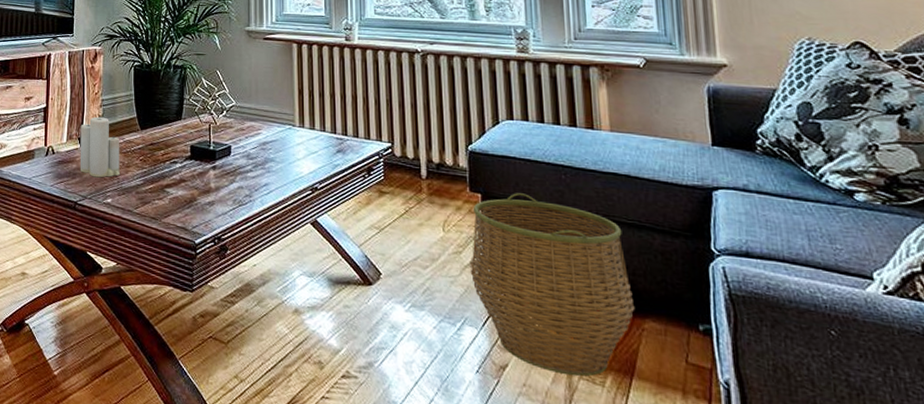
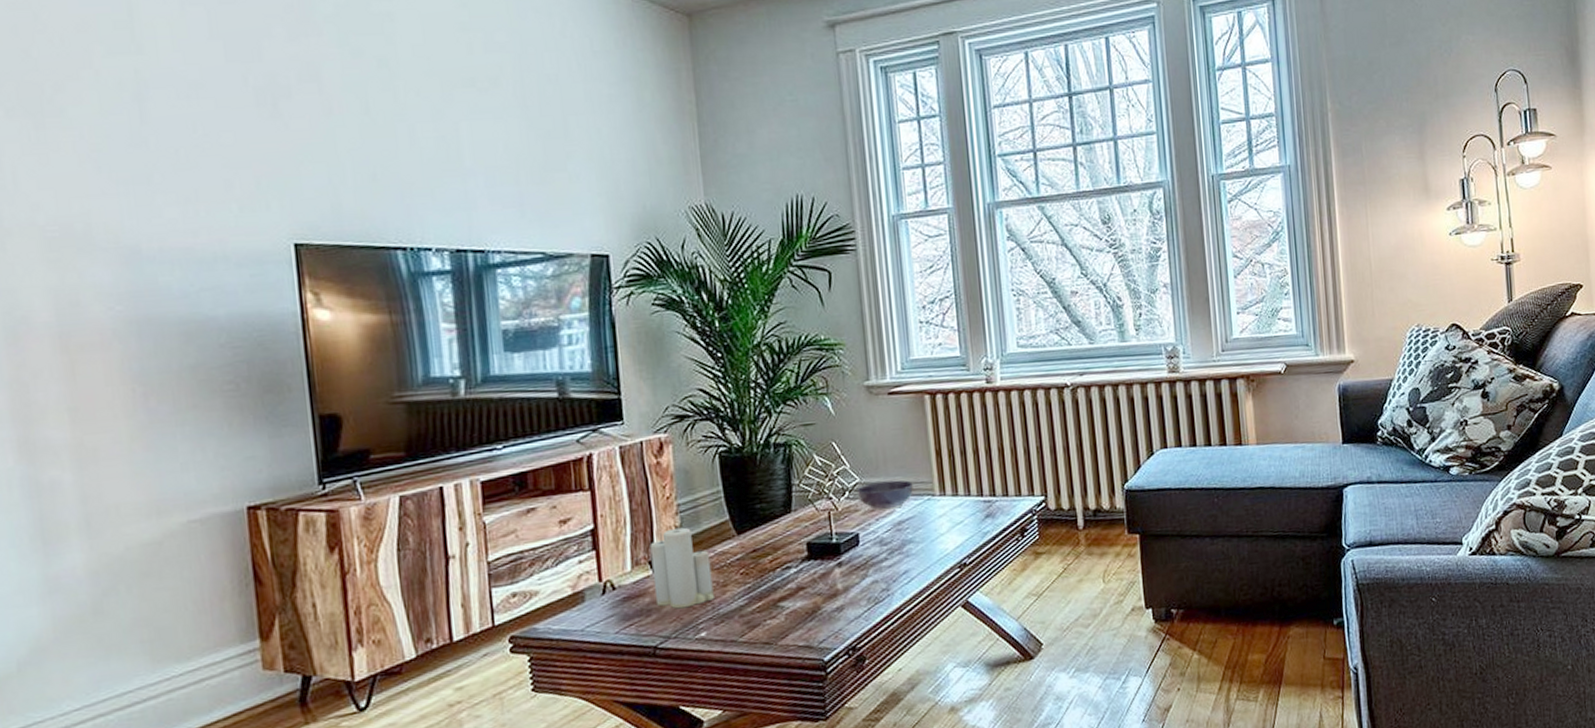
bowl: none [232,107,278,132] -> present [856,480,913,511]
basket: present [469,193,635,376] -> none [1131,525,1282,701]

